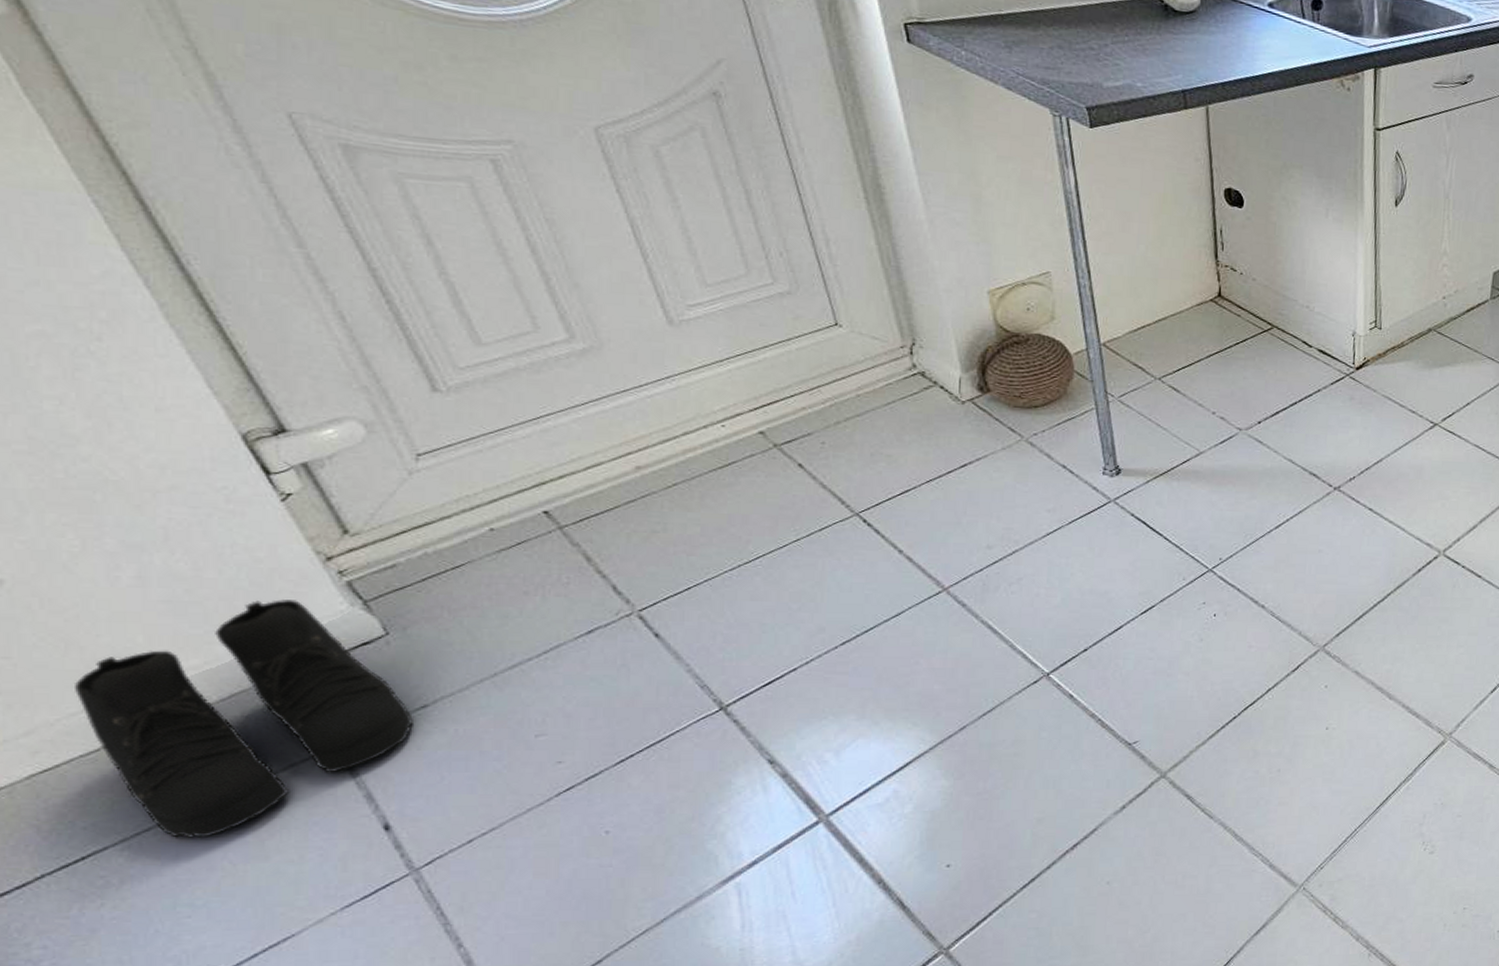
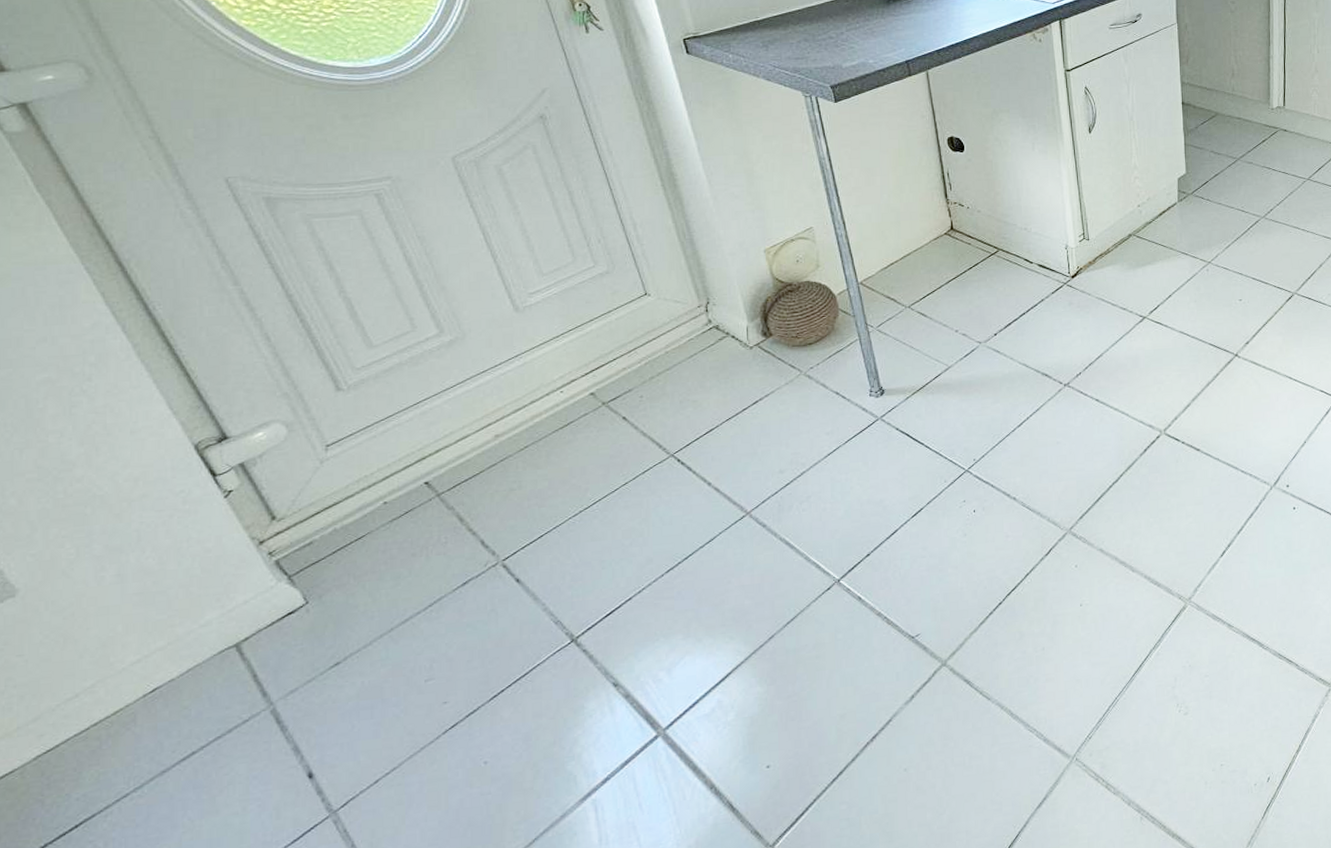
boots: present [75,599,413,838] -> none [71,581,329,801]

